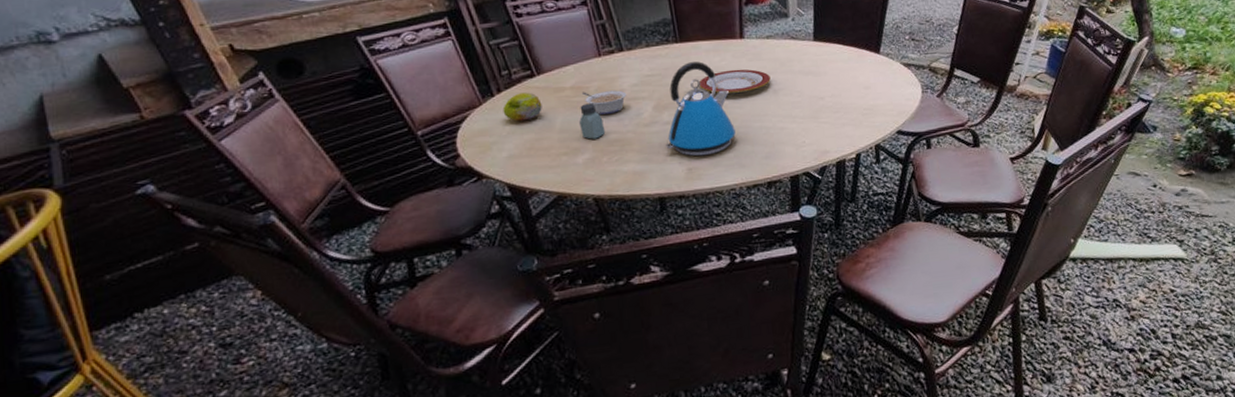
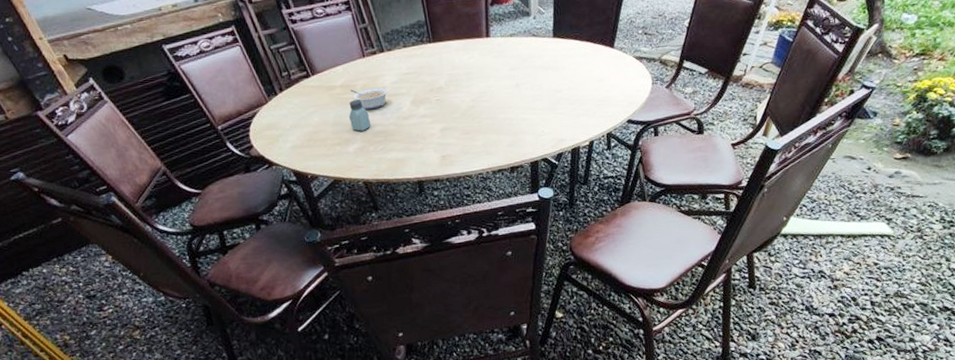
fruit: present [502,92,542,121] -> none [285,90,318,117]
kettle: present [666,61,736,157] -> none [422,60,483,145]
plate: present [699,69,771,95] -> none [450,65,514,89]

